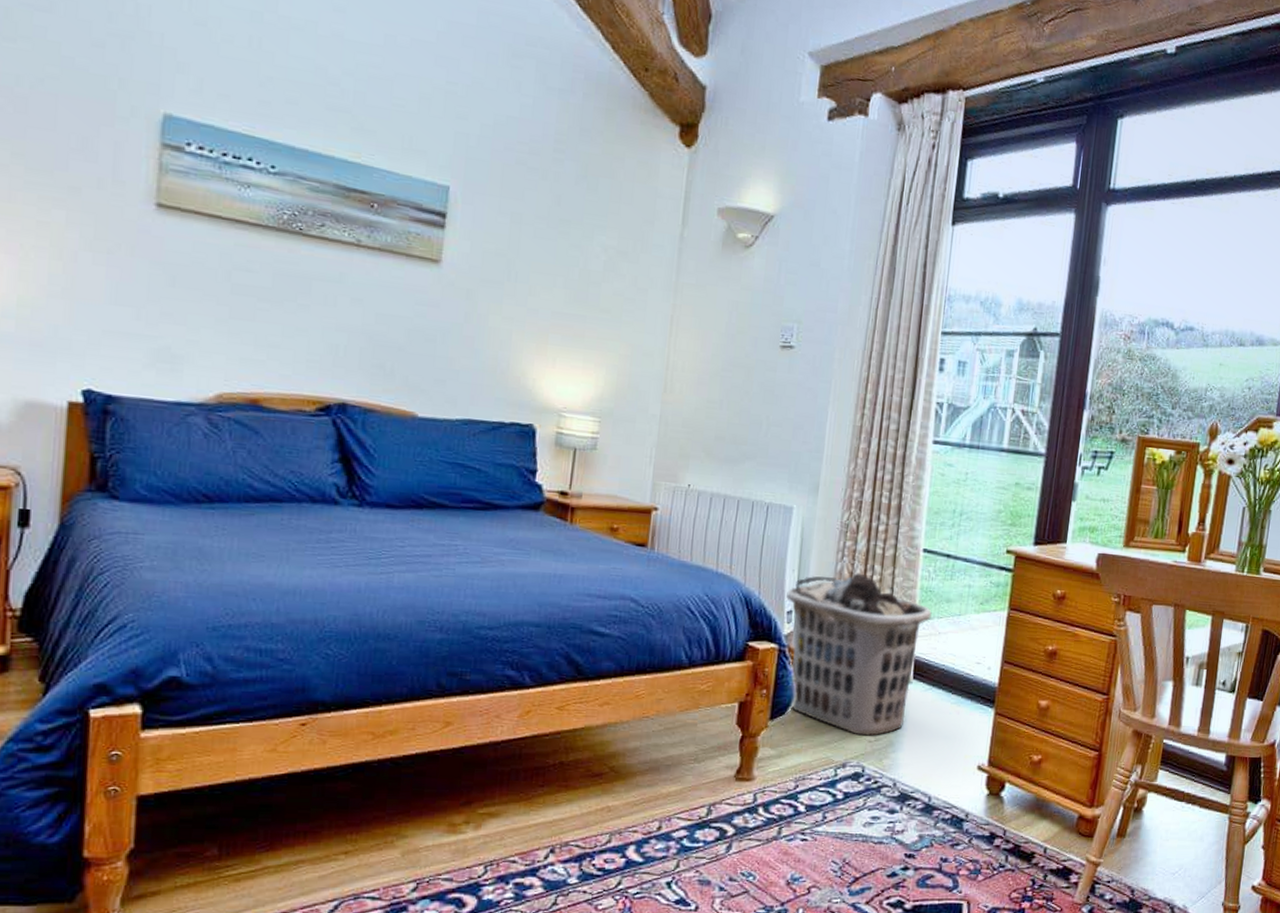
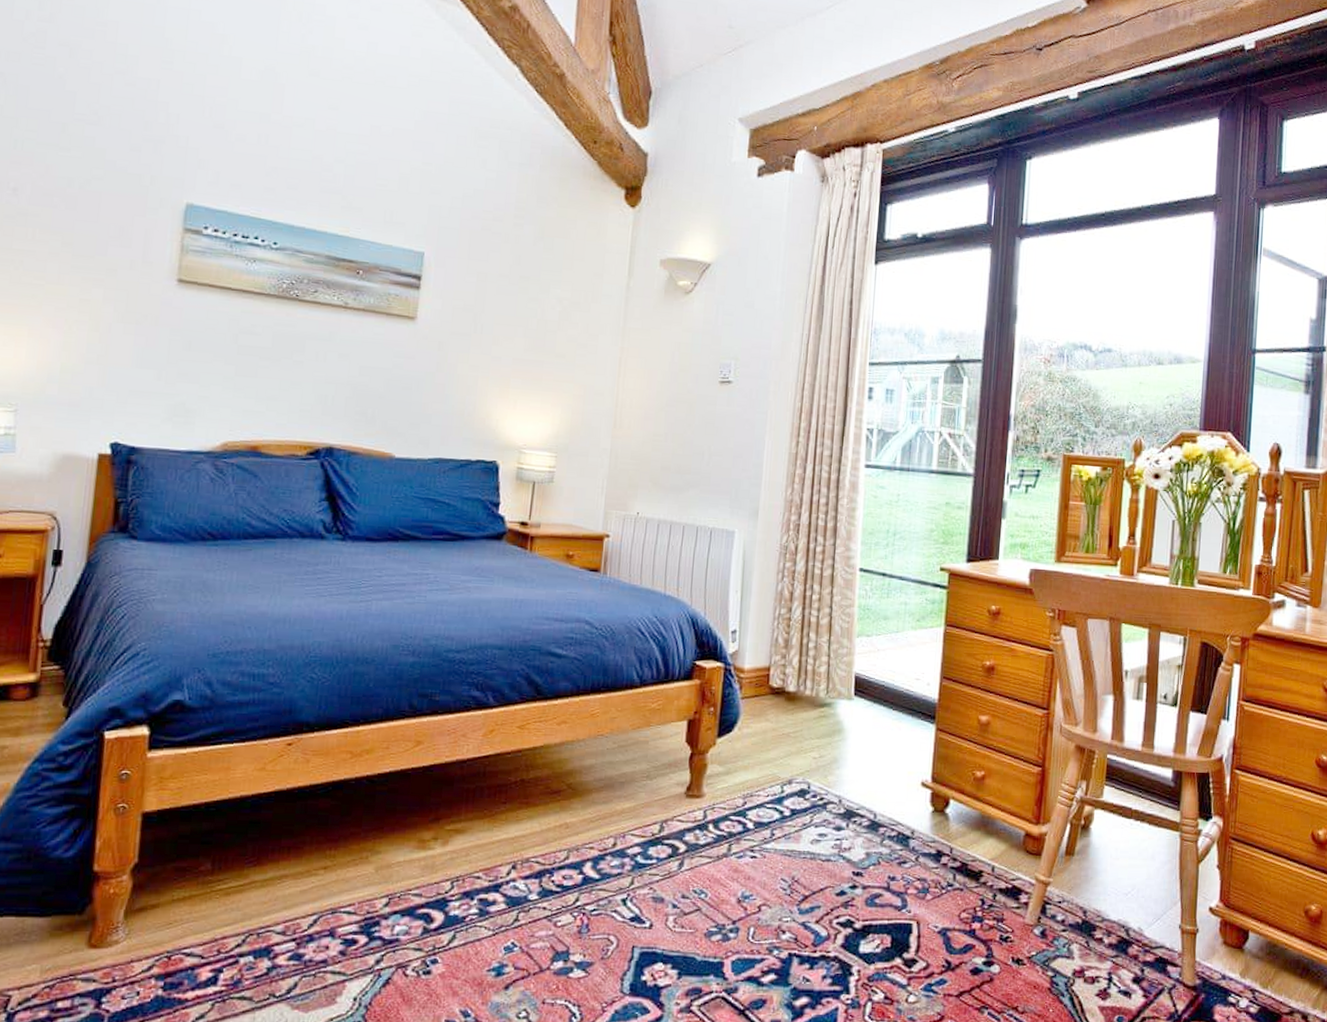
clothes hamper: present [786,573,932,736] -> none [730,593,870,753]

